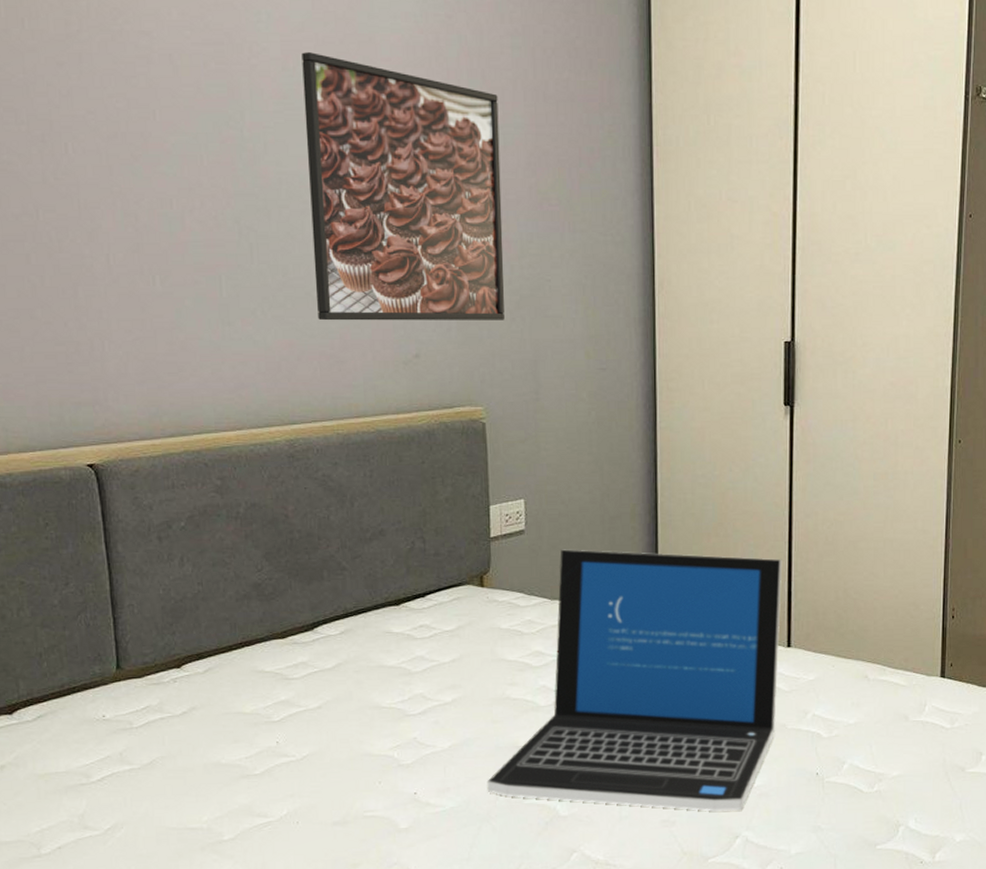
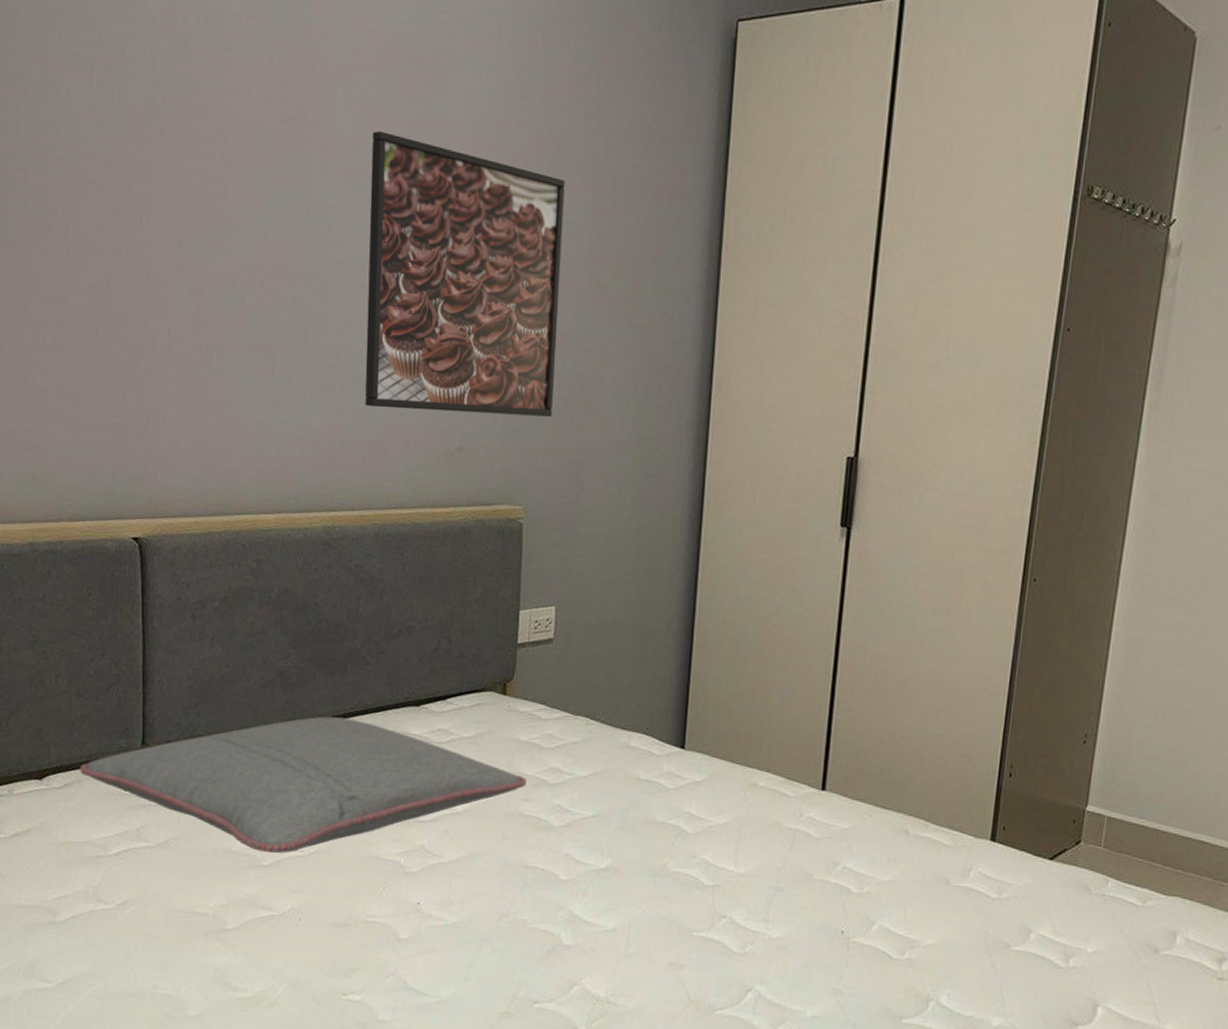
pillow: none [52,623,511,762] -> present [79,716,526,854]
laptop: present [487,549,782,812] -> none [491,662,824,961]

